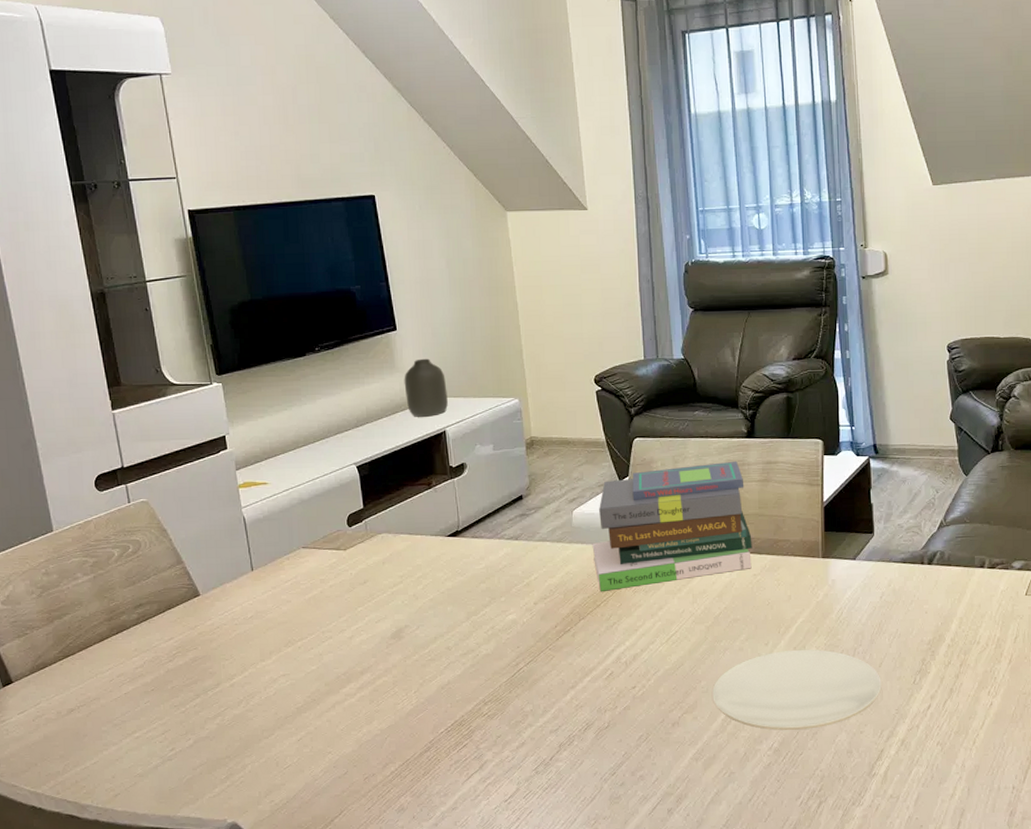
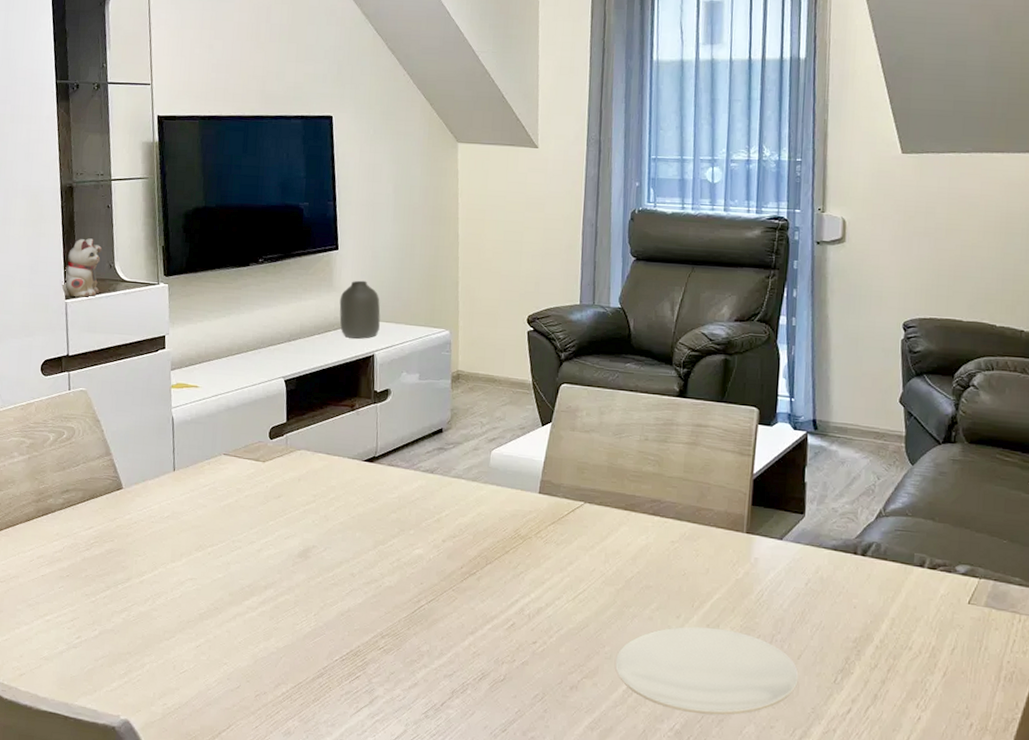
decorative figurine: none [106,344,148,406] -> present [61,238,103,297]
books: present [592,461,752,591] -> none [507,418,674,538]

